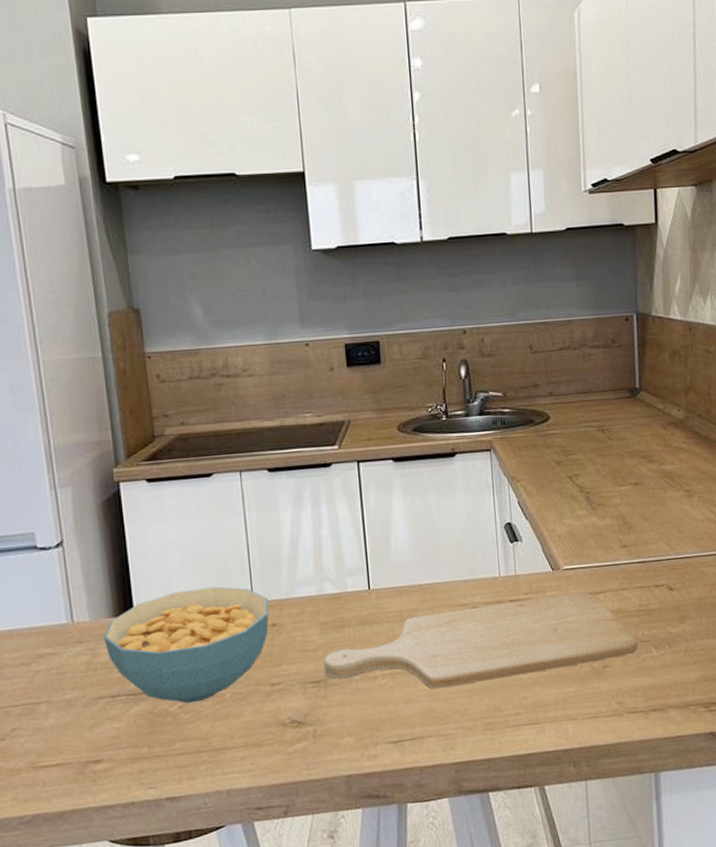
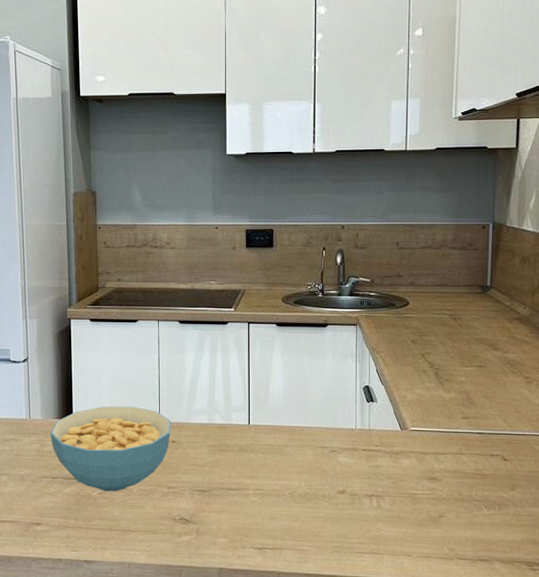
chopping board: present [323,592,638,689] -> none [209,450,471,512]

